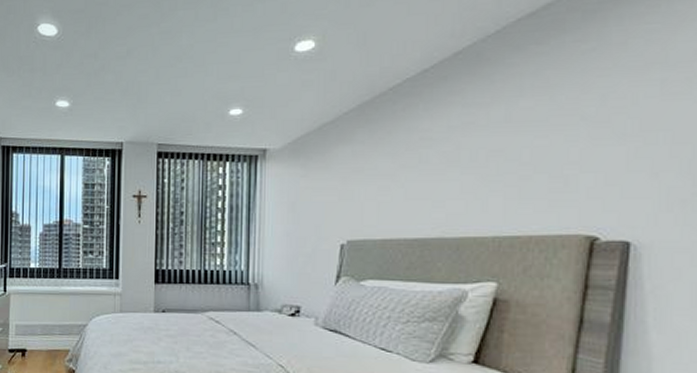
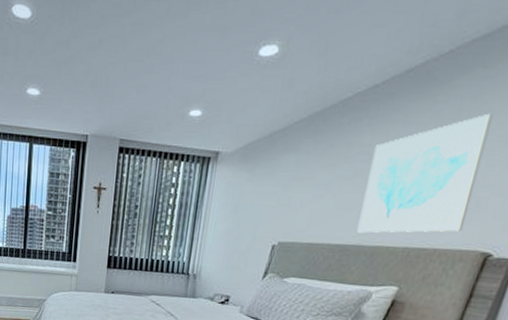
wall art: none [435,88,559,224] -> present [357,113,493,233]

